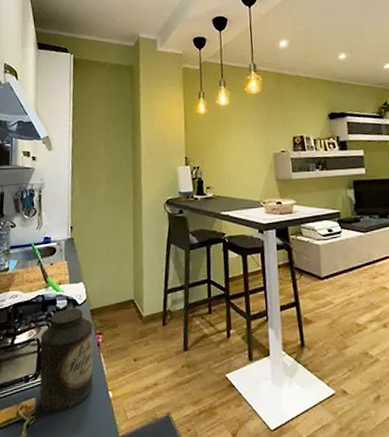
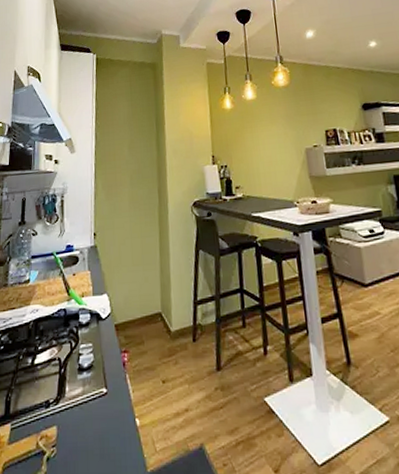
canister: present [39,308,93,413] -> none [61,323,119,443]

